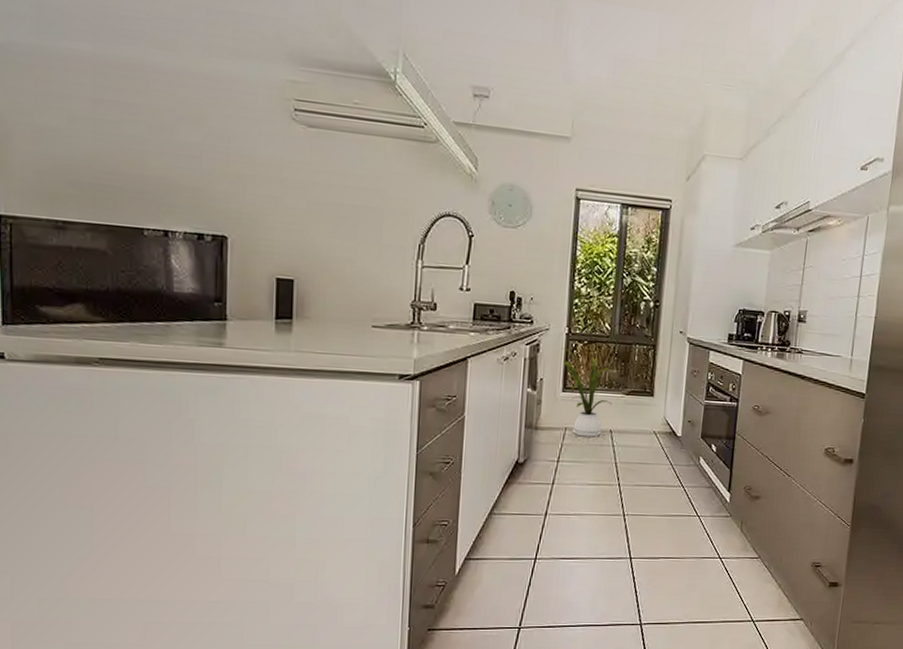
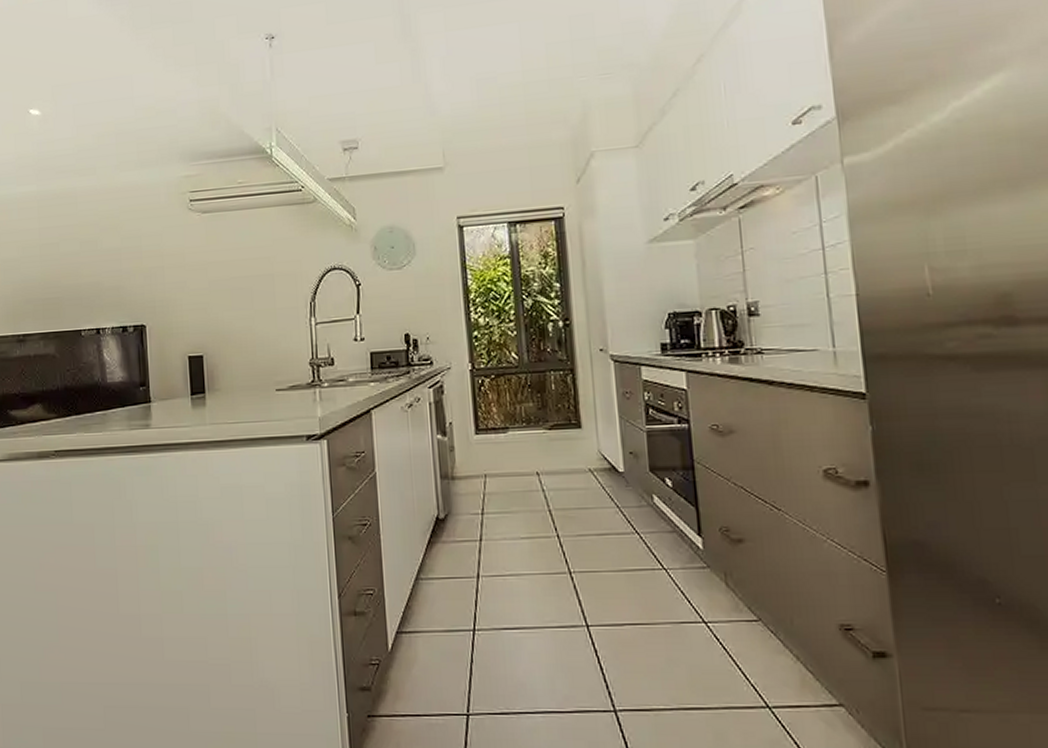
house plant: present [561,348,612,438] -> none [467,386,534,483]

